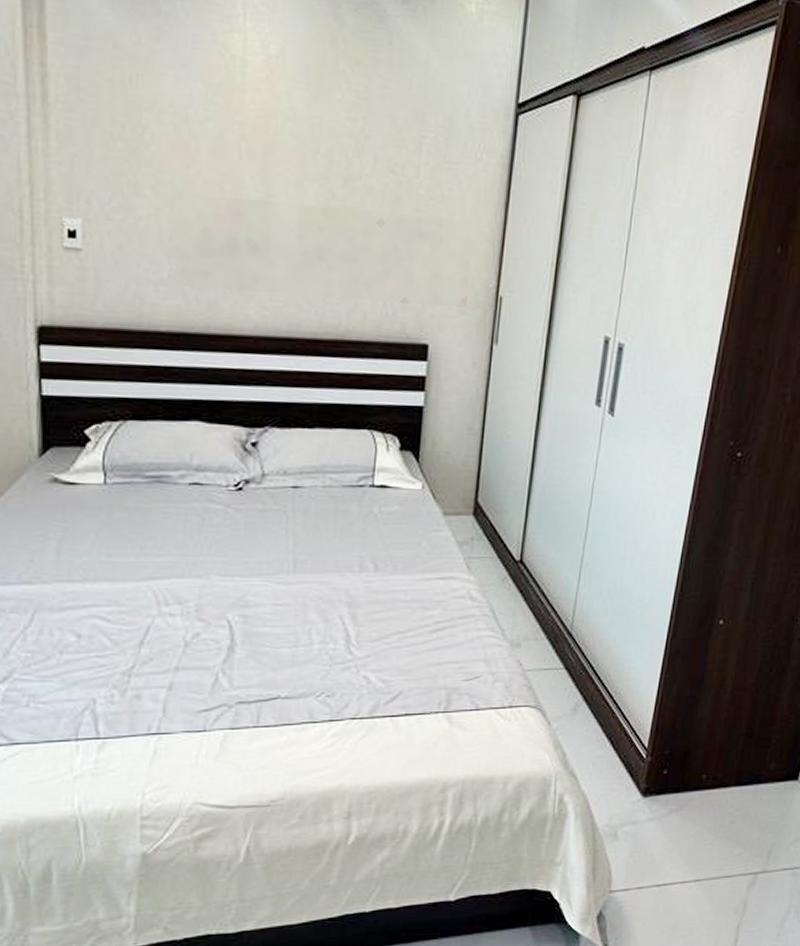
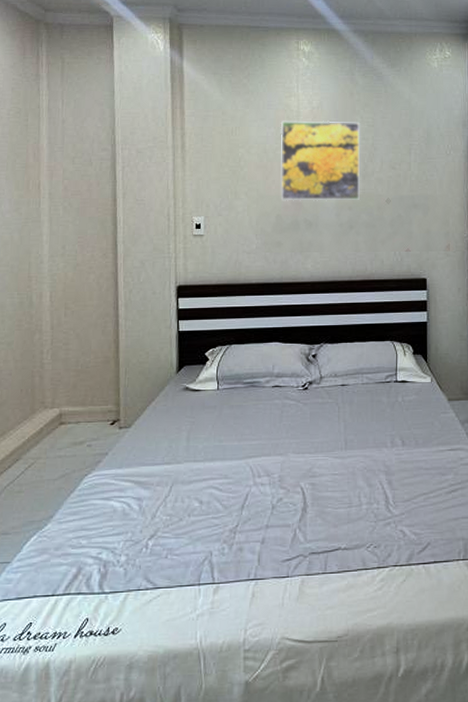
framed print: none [211,71,346,217] -> present [280,120,361,201]

